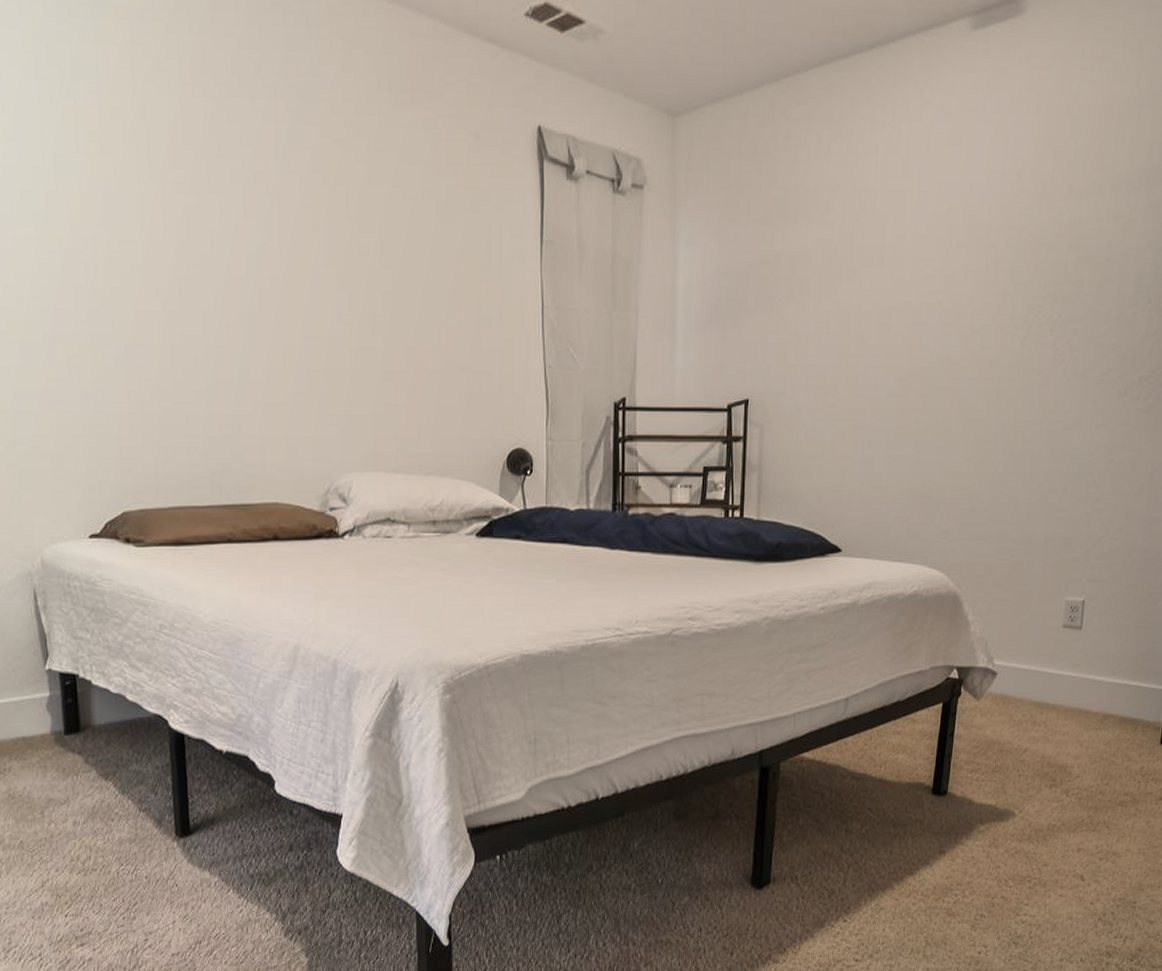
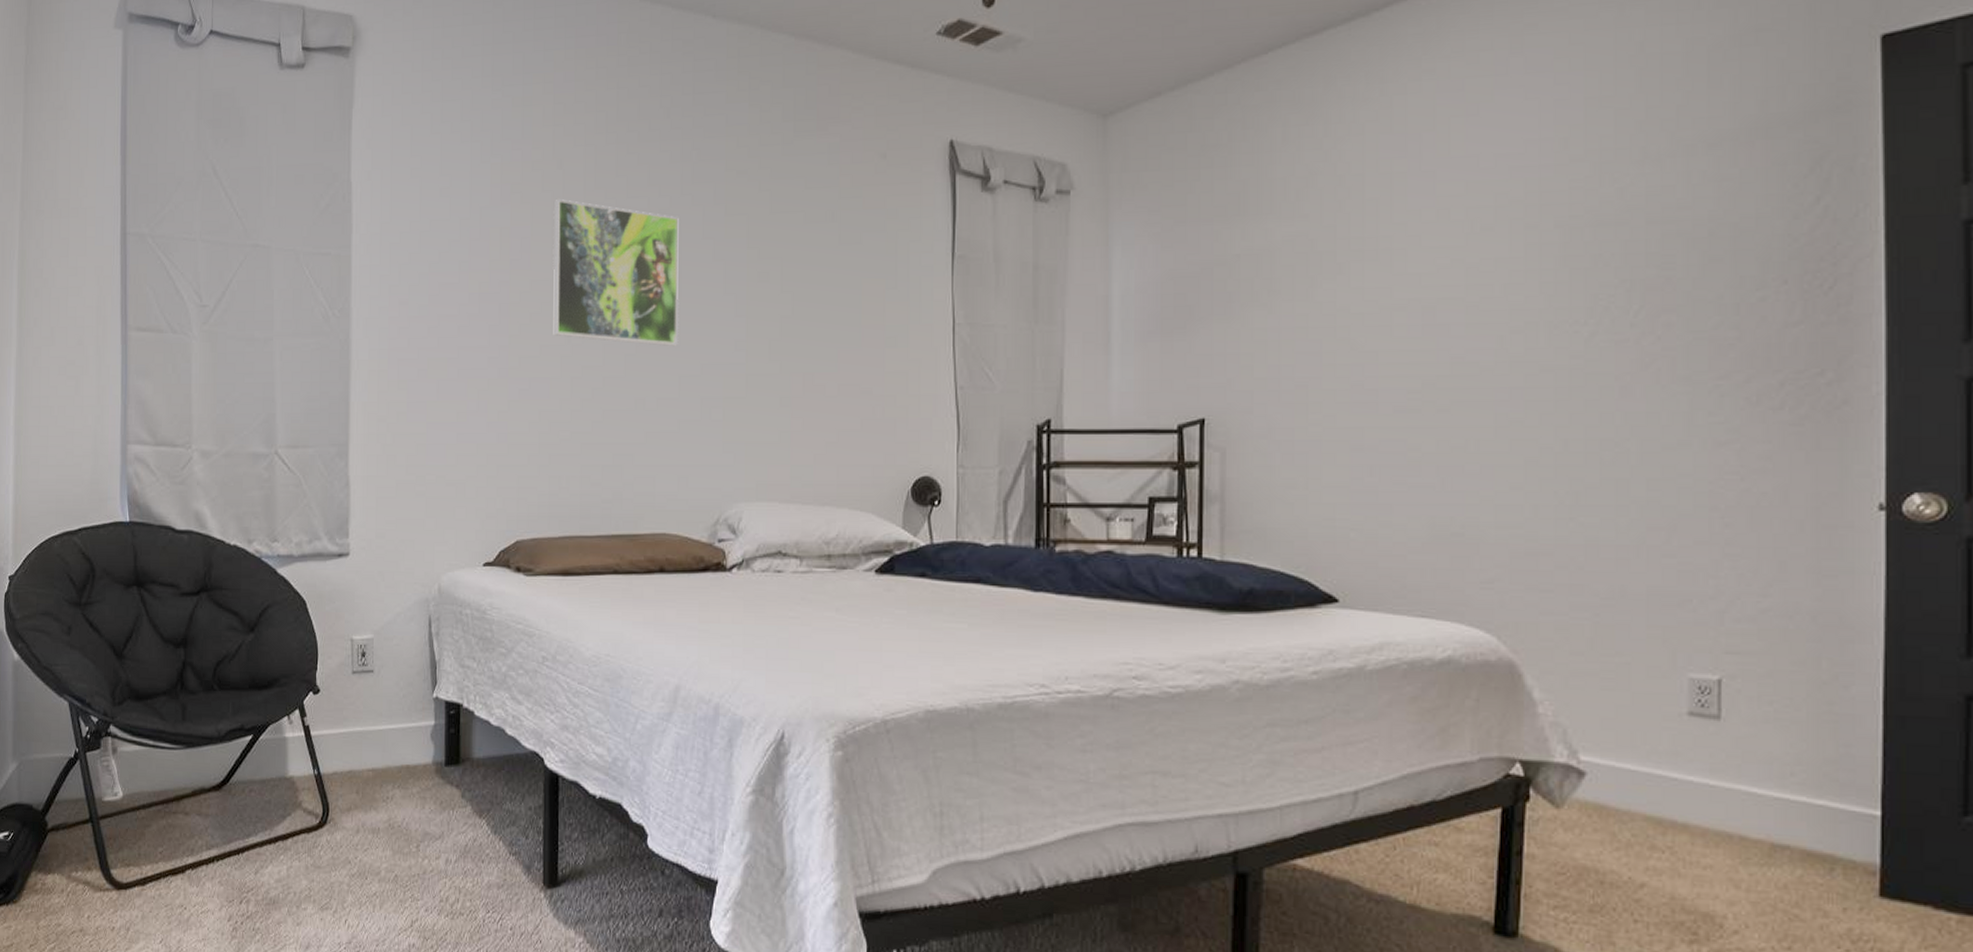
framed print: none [139,153,280,317] -> present [553,199,679,346]

